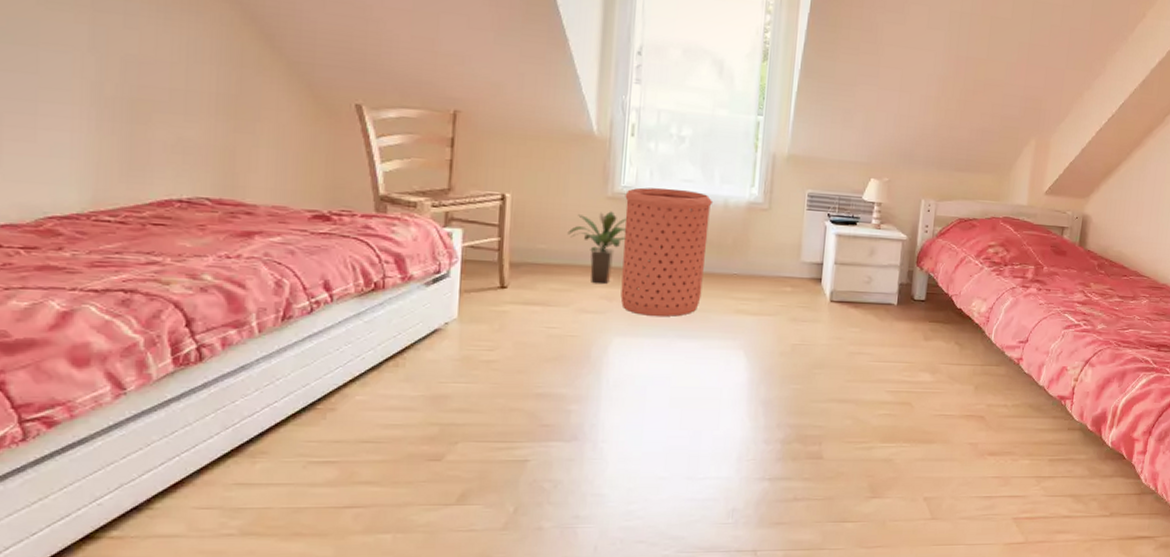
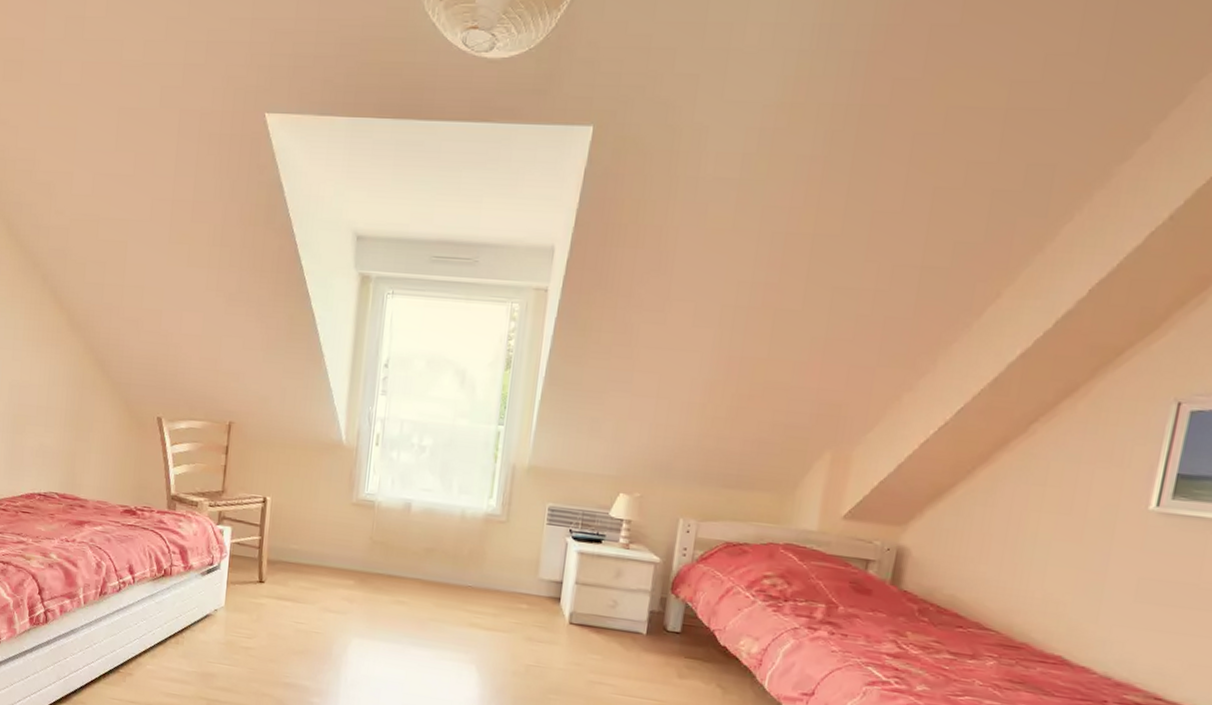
potted plant: present [567,211,626,283] -> none [316,517,368,586]
laundry basket: present [620,187,714,317] -> none [360,495,451,624]

